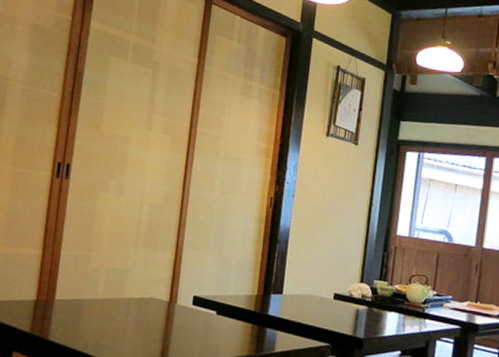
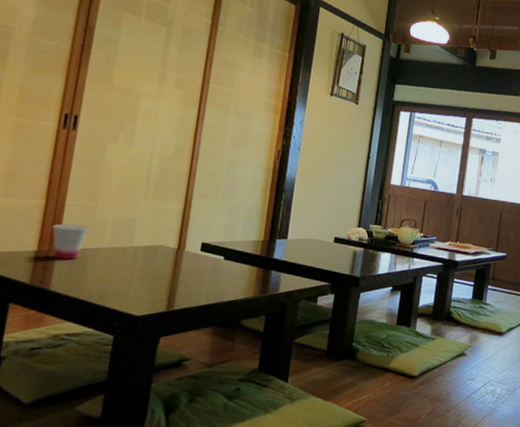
cup: none [50,273,83,310] -> present [52,224,88,260]

